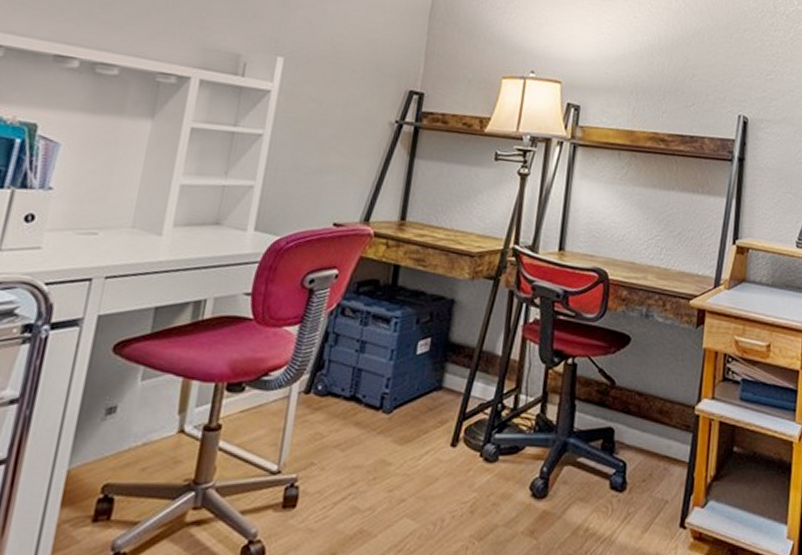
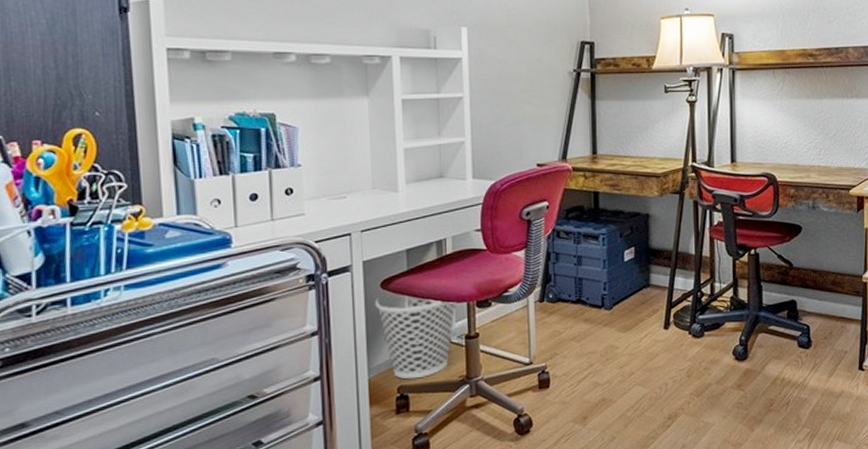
wastebasket: none [100,363,203,477] -> present [375,297,457,379]

